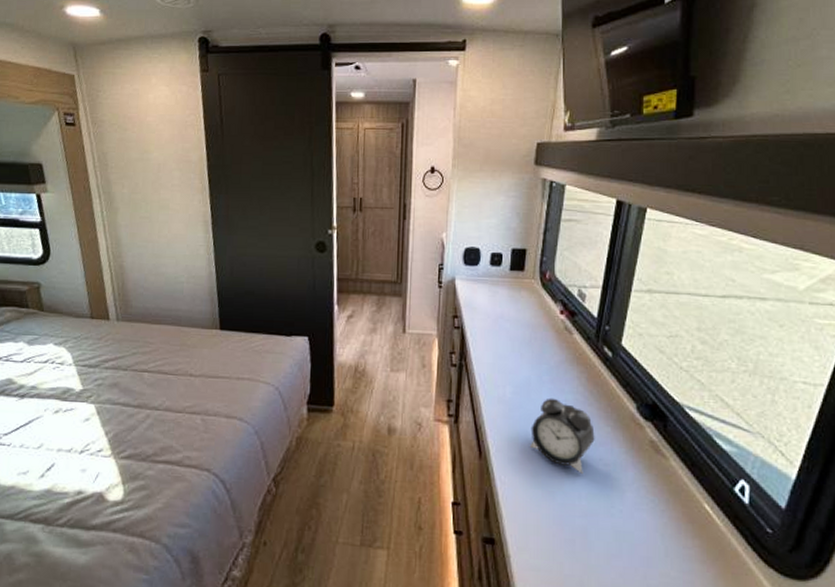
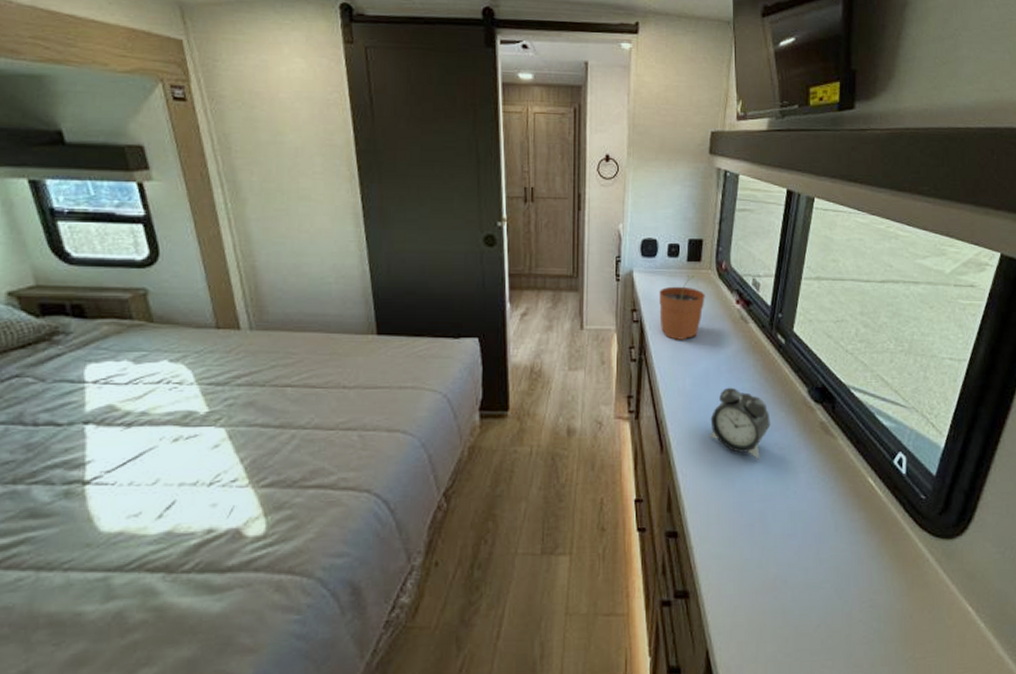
plant pot: none [481,284,528,348] -> present [659,275,705,340]

